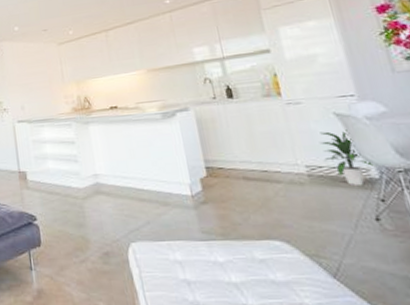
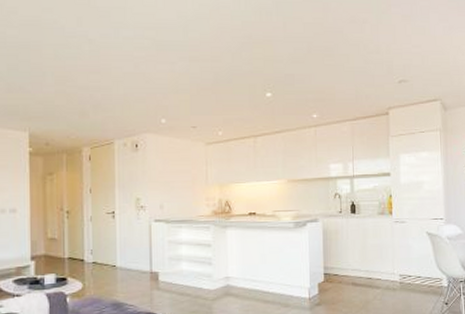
indoor plant: present [320,130,375,187] -> none [413,246,446,293]

